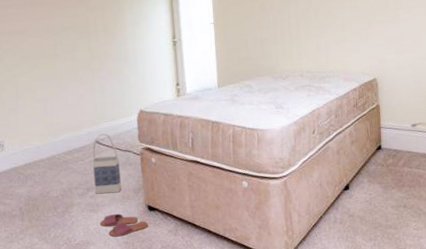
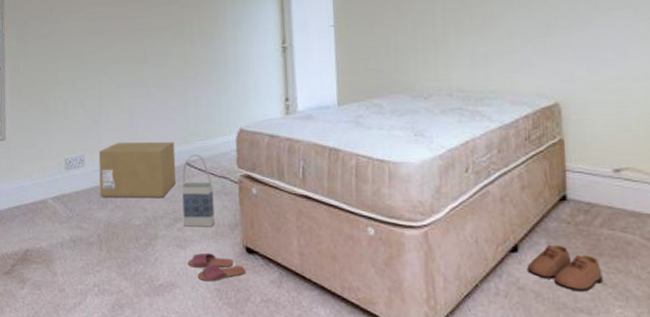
box: none [17,125,87,176] -> present [98,142,176,197]
shoe: none [355,181,404,214] -> present [527,244,603,292]

